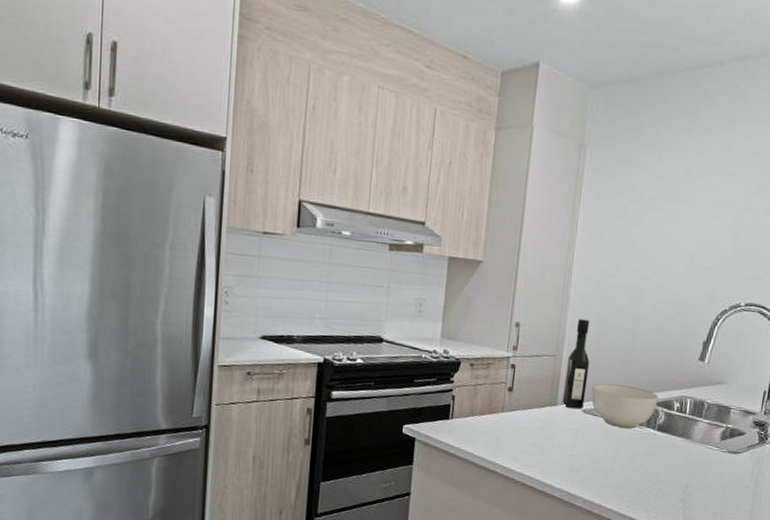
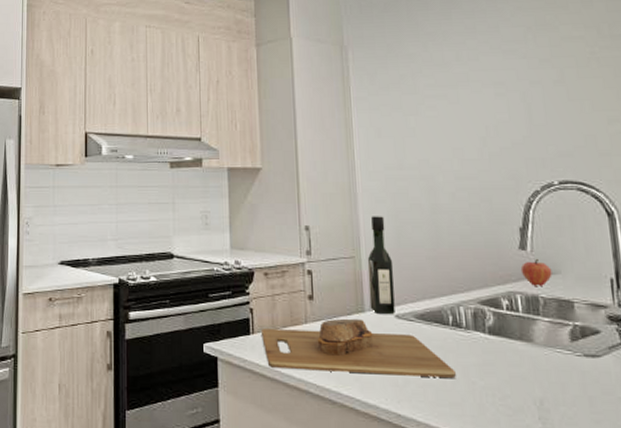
cutting board: none [459,410,624,465] -> present [262,318,456,378]
bowl: present [591,383,659,428] -> none [401,284,482,333]
fruit: none [695,369,721,393] -> present [520,258,552,286]

